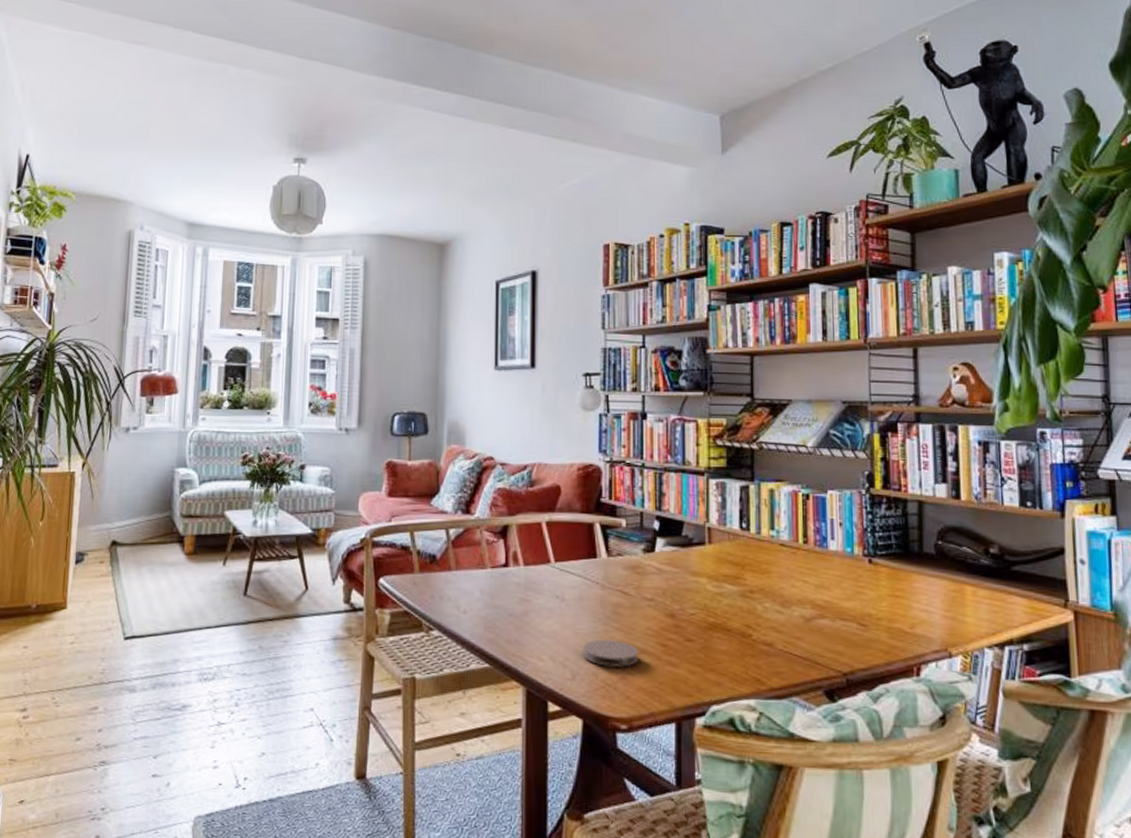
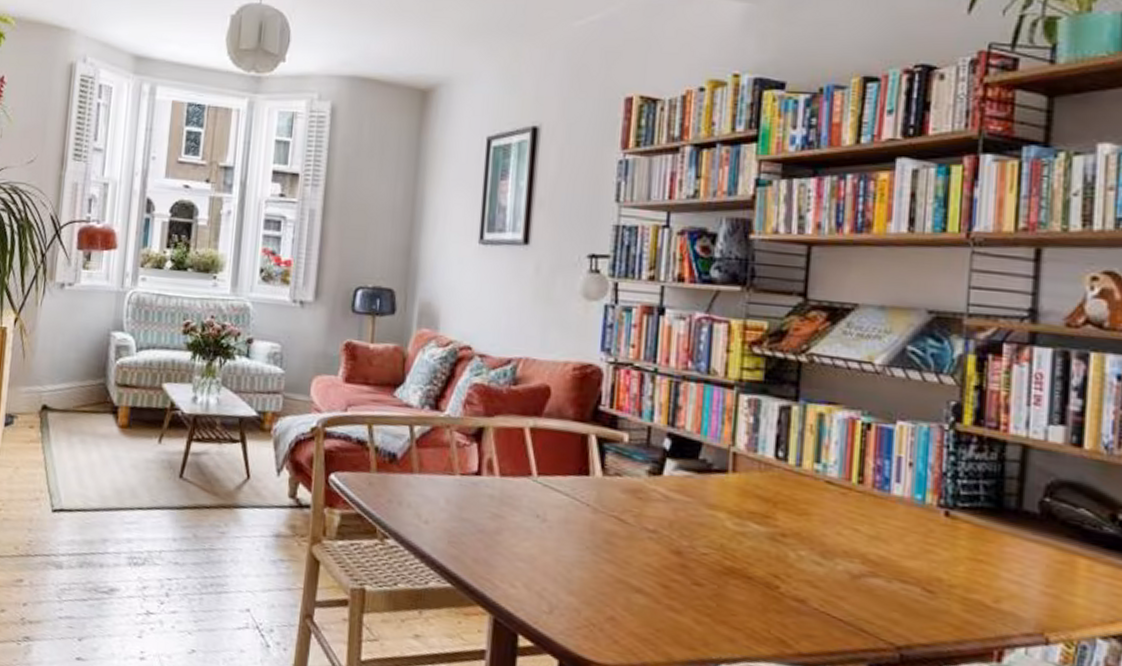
coaster: present [584,639,639,668] -> none [565,570,634,607]

